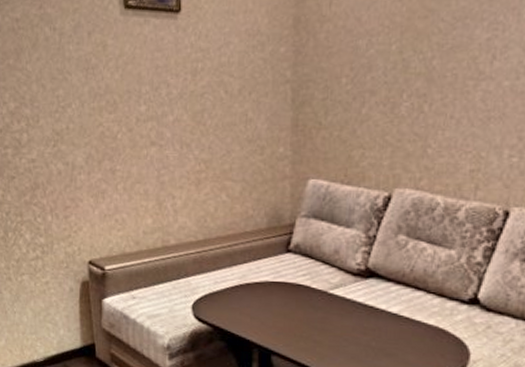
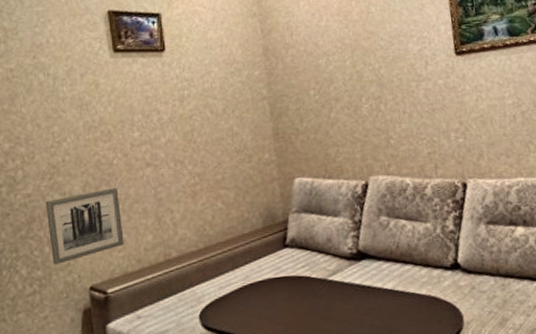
wall art: none [49,163,124,234] -> present [45,187,124,265]

